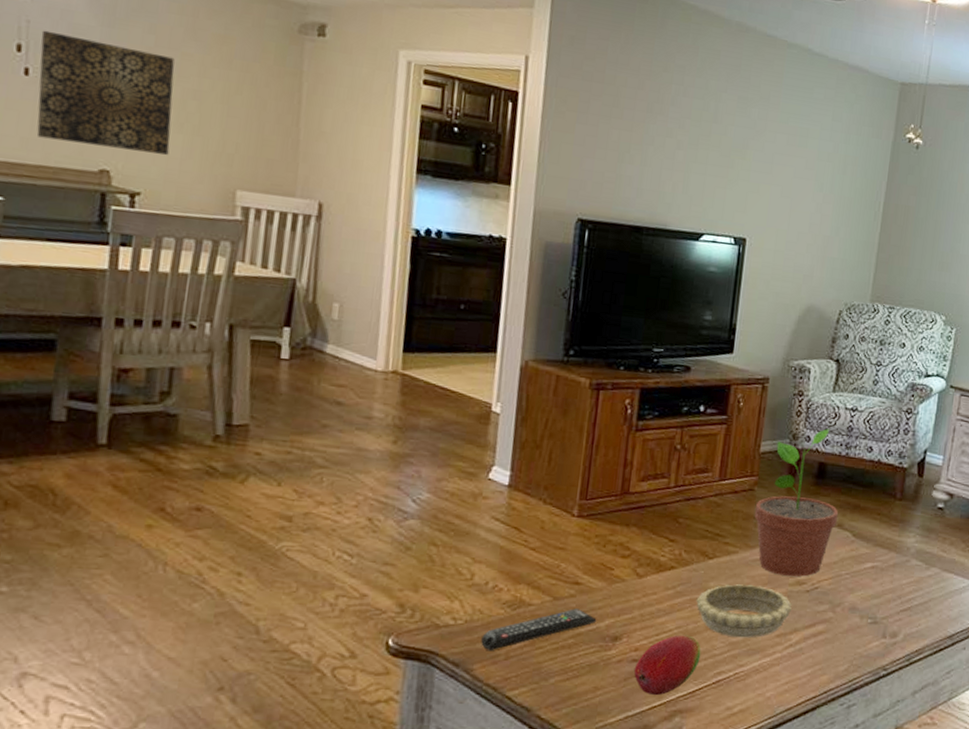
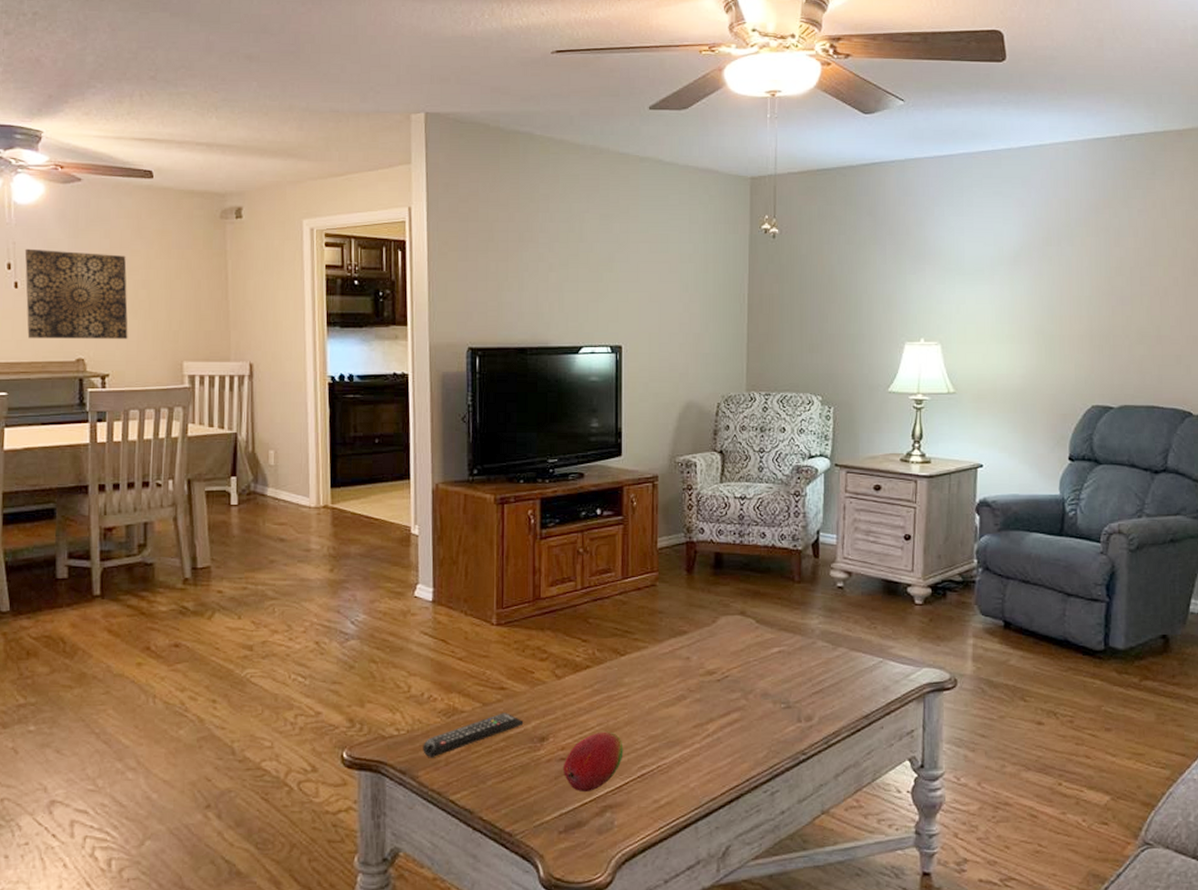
decorative bowl: present [696,584,792,638] -> none [613,677,705,731]
potted plant: present [754,429,838,577] -> none [659,519,739,666]

